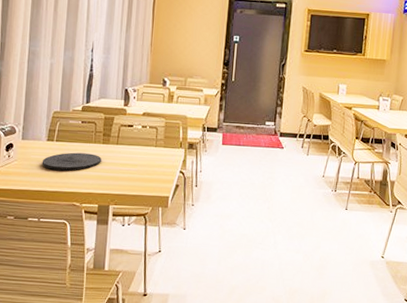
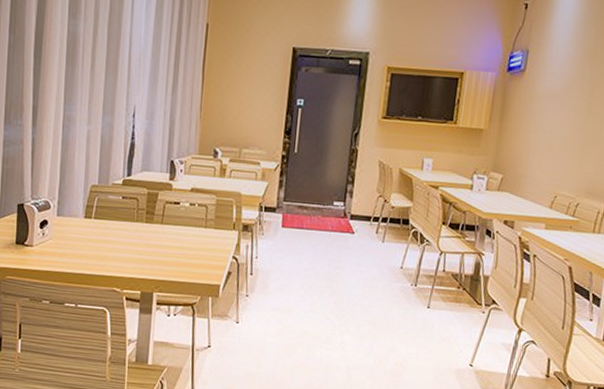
plate: present [42,152,101,171] -> none [79,231,144,253]

